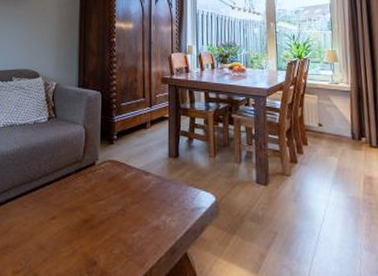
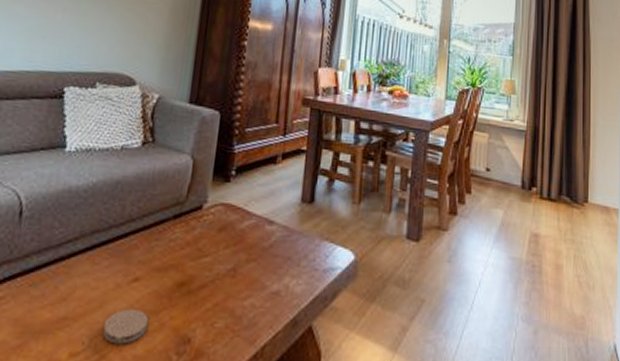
coaster: none [34,239,64,265] -> present [102,308,148,344]

